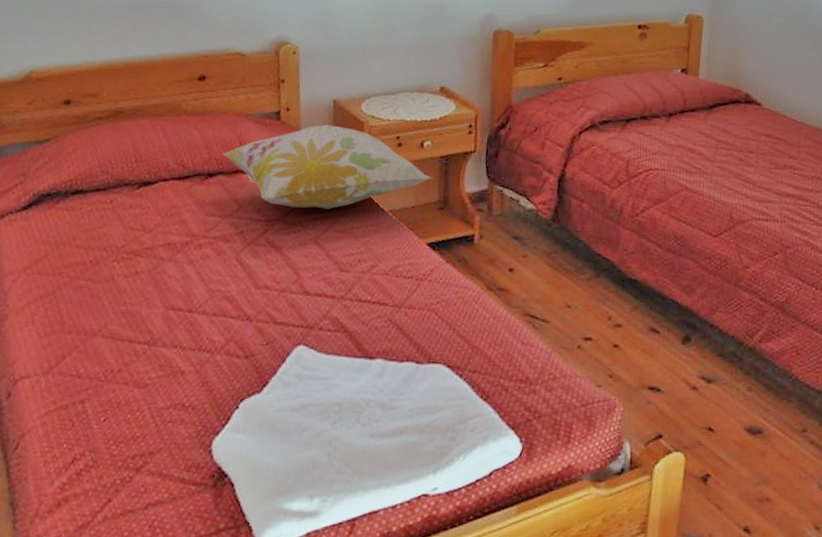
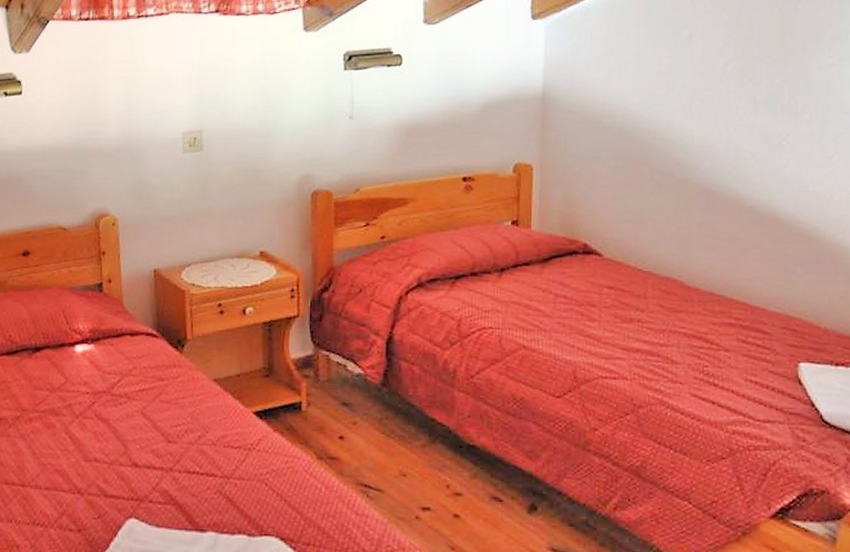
decorative pillow: present [222,124,433,209] -> none [48,294,256,380]

